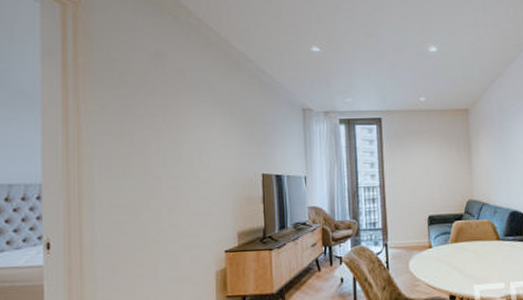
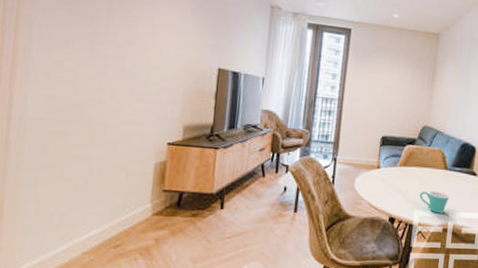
mug: none [477,263,507,286] -> present [420,191,449,214]

